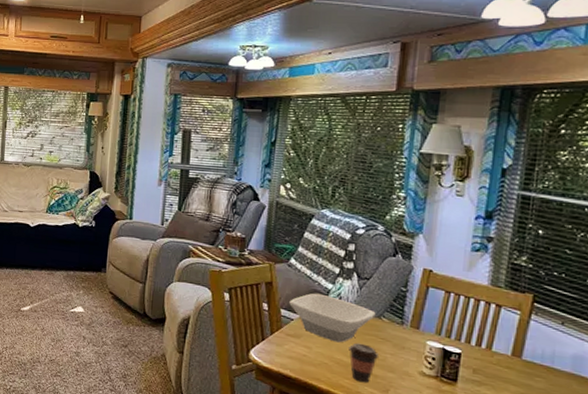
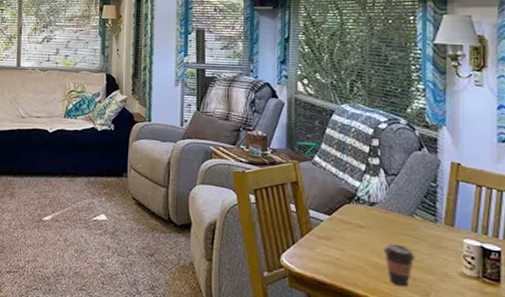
bowl: present [289,293,376,343] -> none [317,191,407,244]

